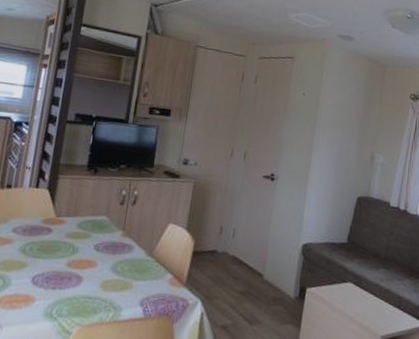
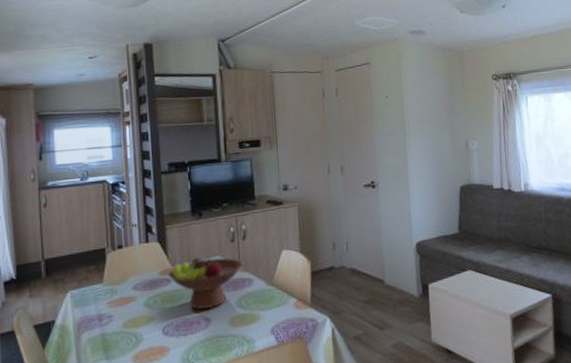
fruit bowl: none [50,213,127,267] -> present [168,257,243,309]

